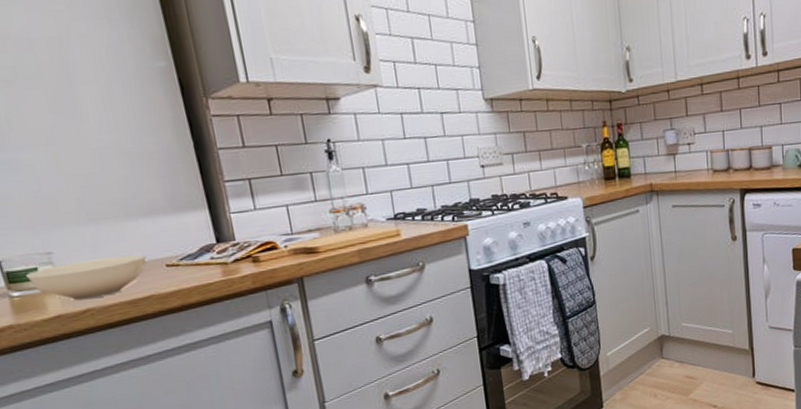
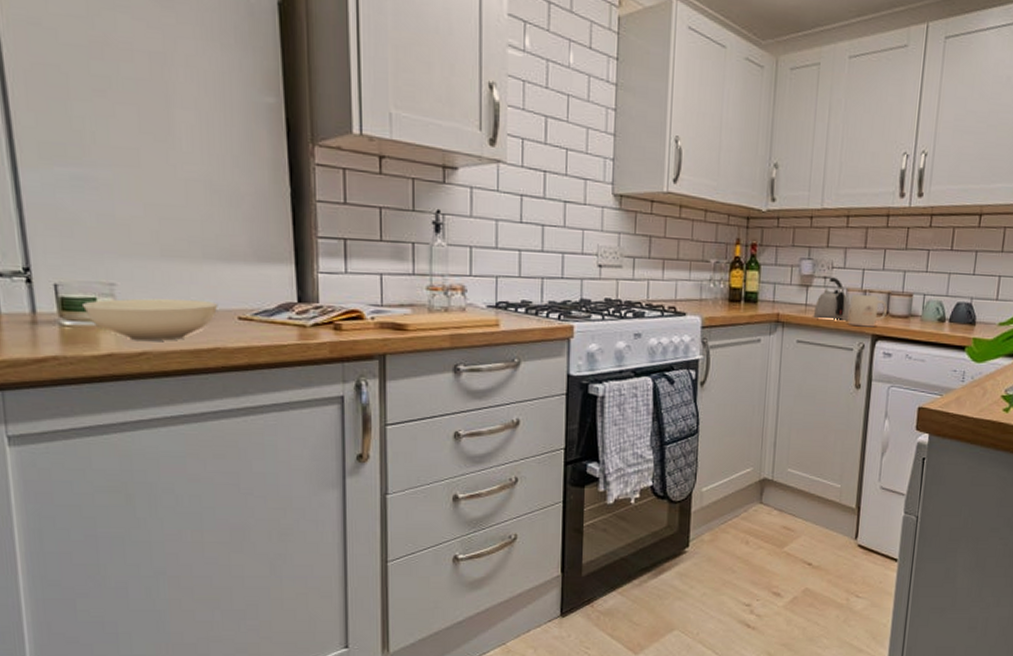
kettle: none [683,142,718,183] -> present [813,277,851,322]
mug: none [715,153,750,184] -> present [848,295,887,327]

